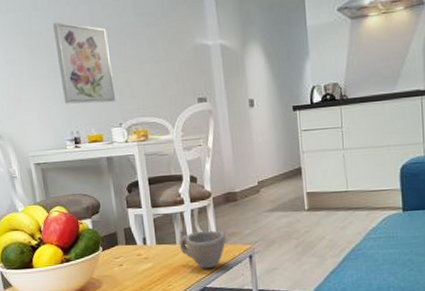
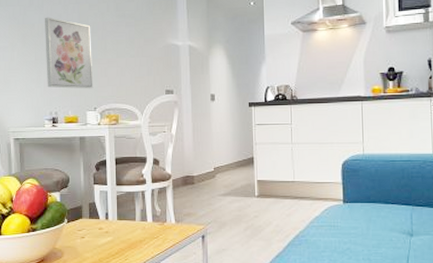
cup: present [179,230,226,269] -> none [138,209,182,246]

